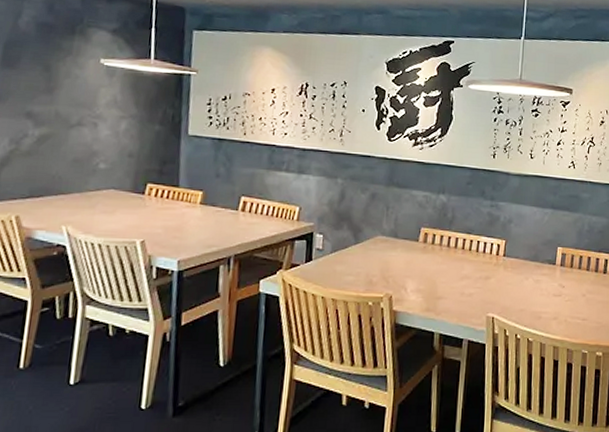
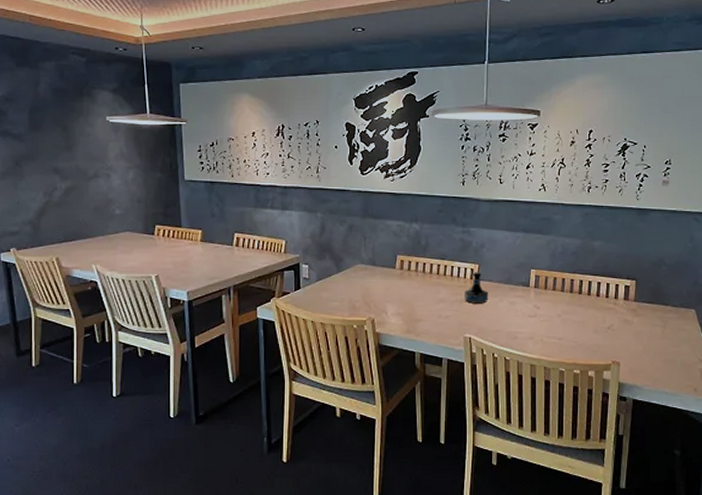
tequila bottle: none [489,248,514,281] -> present [465,272,489,304]

